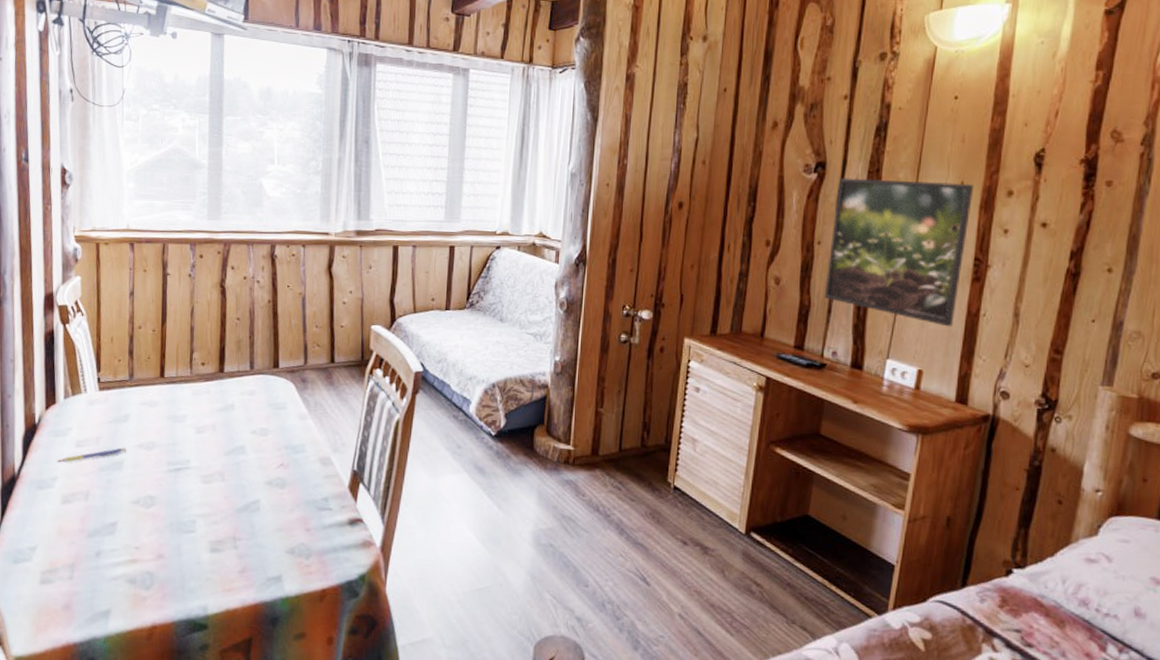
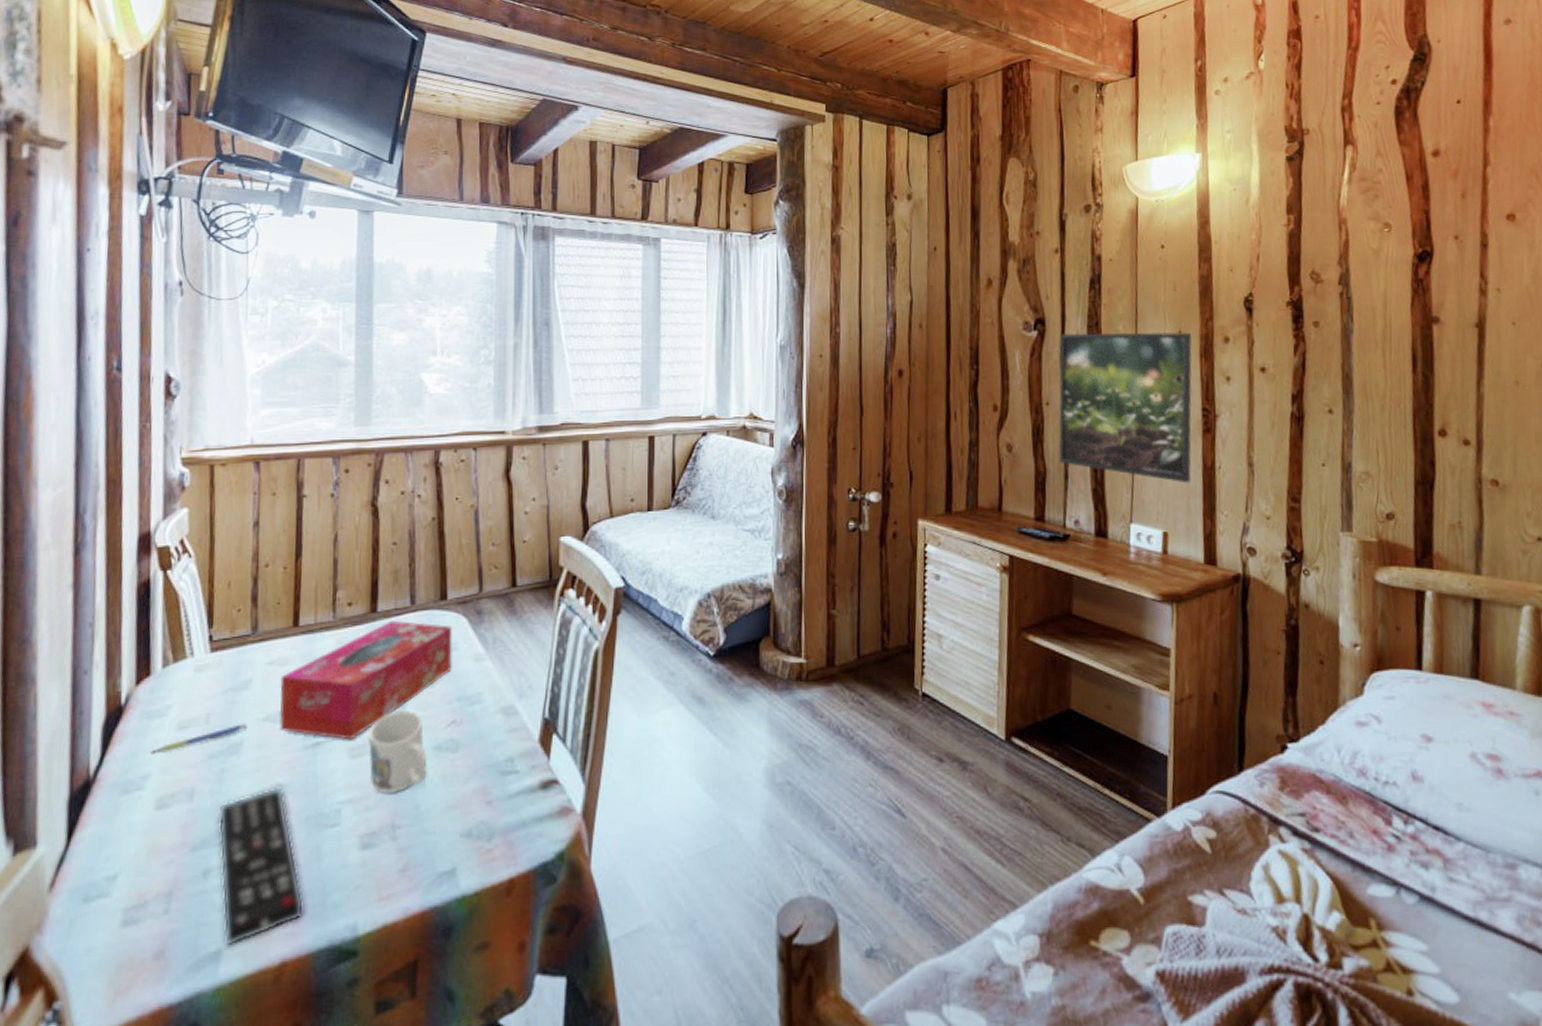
remote control: none [106,498,169,609] -> present [218,787,304,946]
tissue box: none [150,380,283,469] -> present [279,620,453,740]
mug: none [216,451,261,513] -> present [368,709,427,793]

